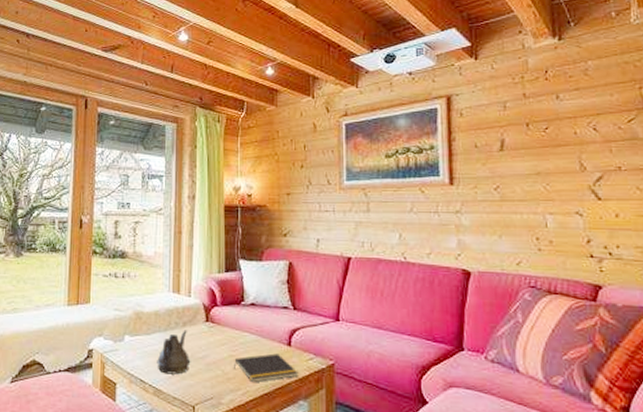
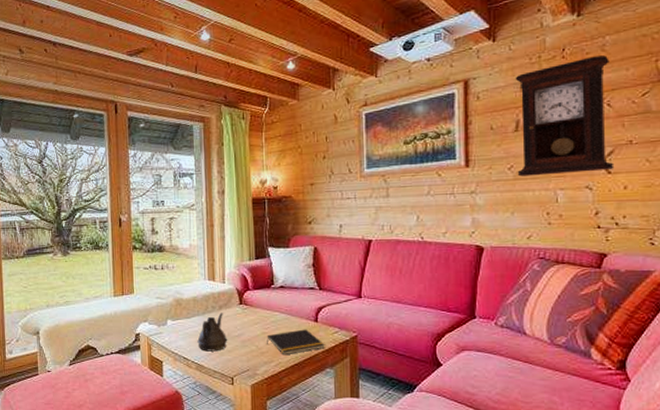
pendulum clock: none [498,80,604,198] -> present [515,55,615,177]

